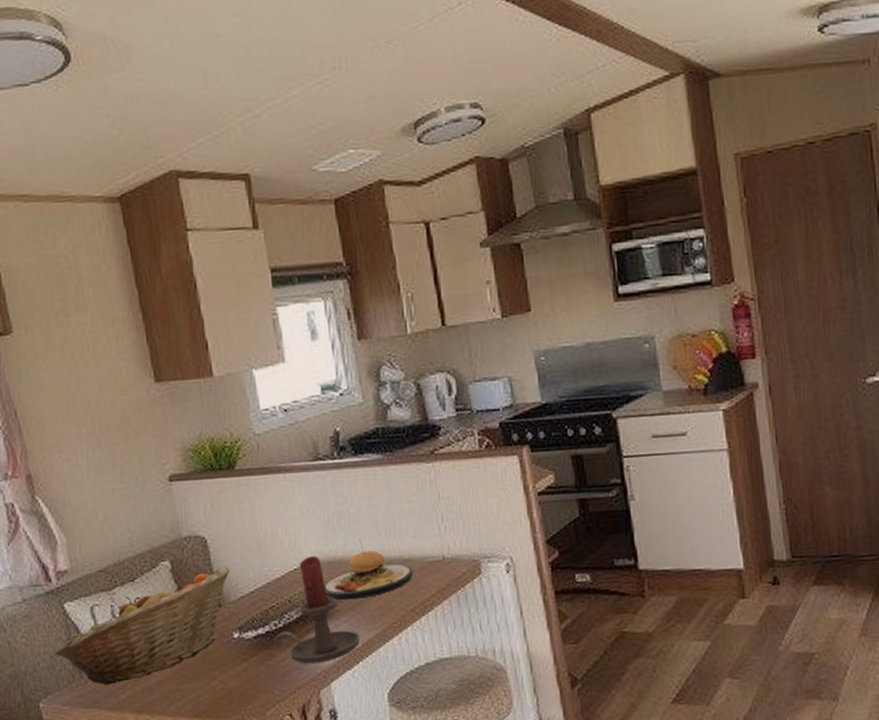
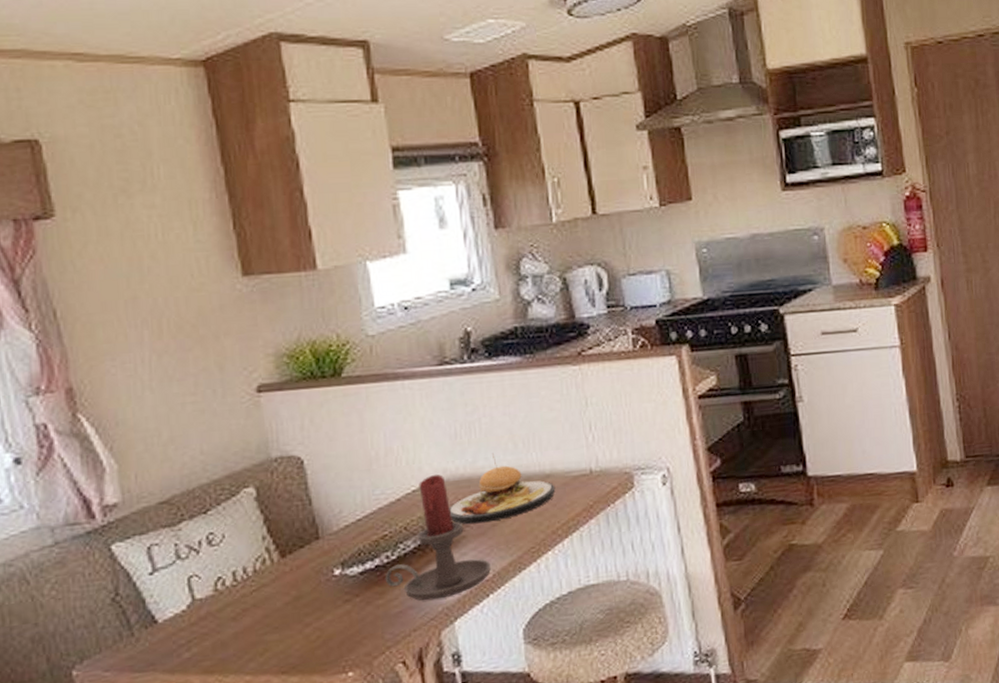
fruit basket: present [54,567,231,686] -> none [95,491,333,643]

